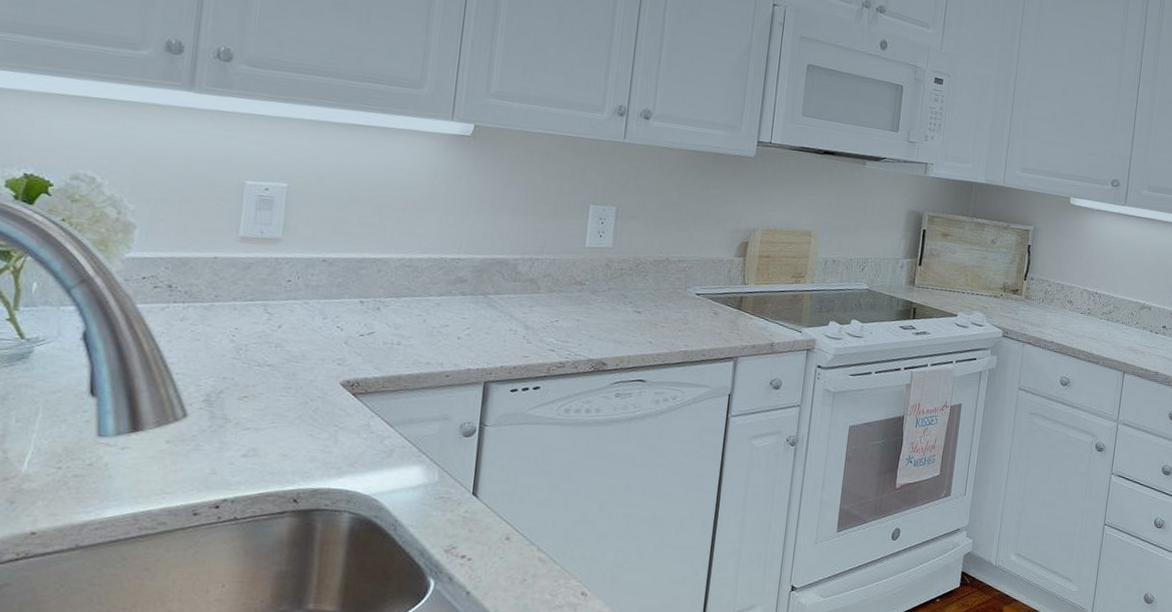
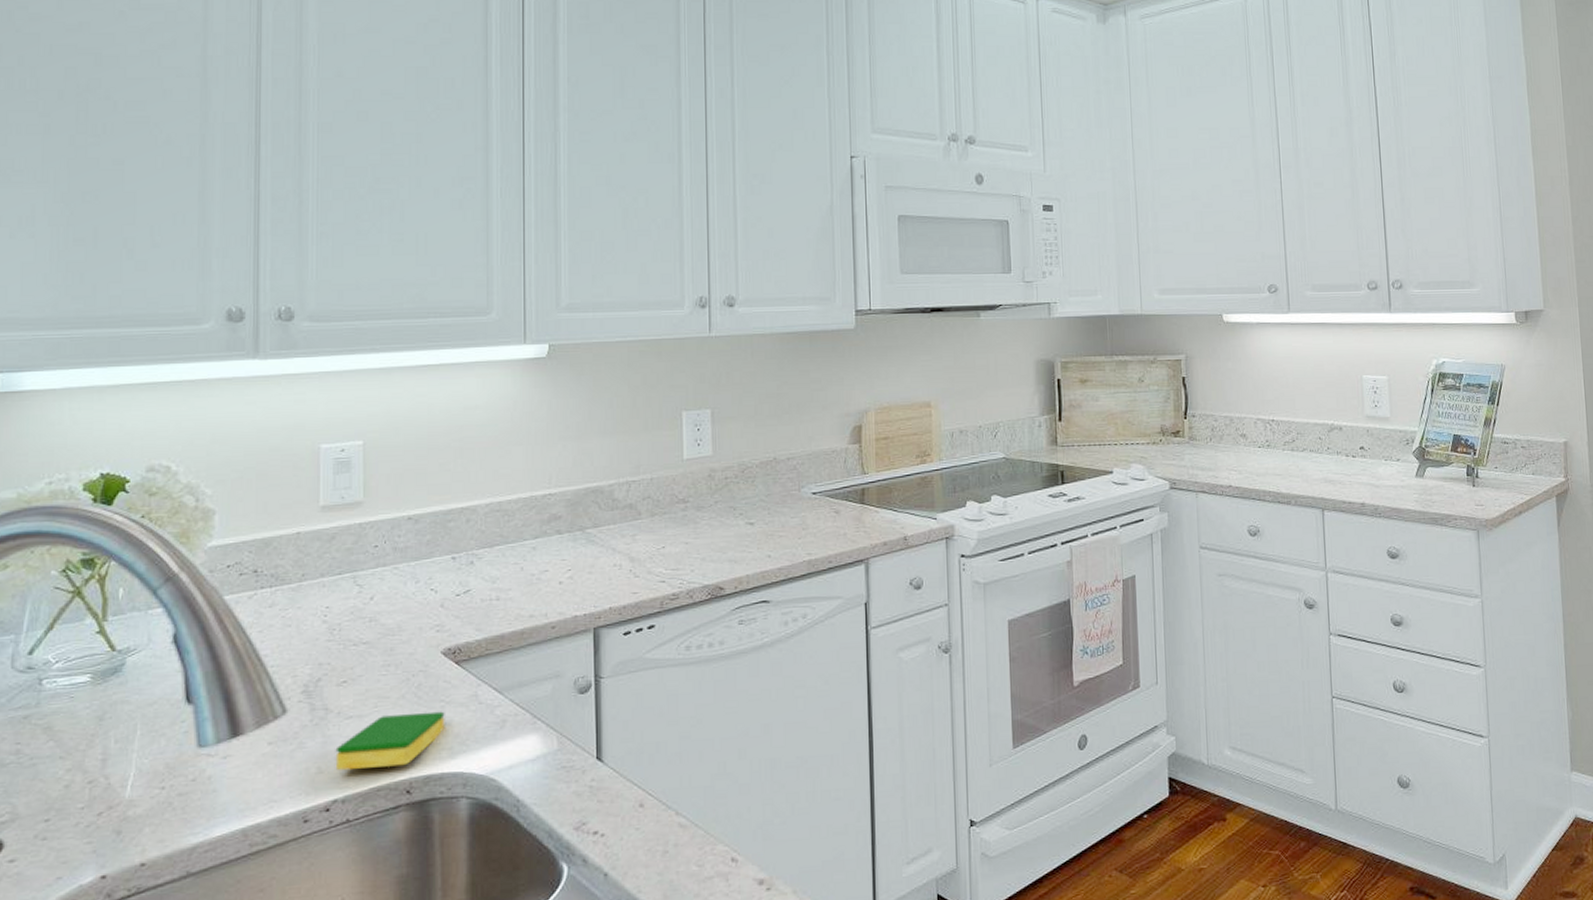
dish sponge: none [228,431,338,478] -> present [335,711,445,771]

